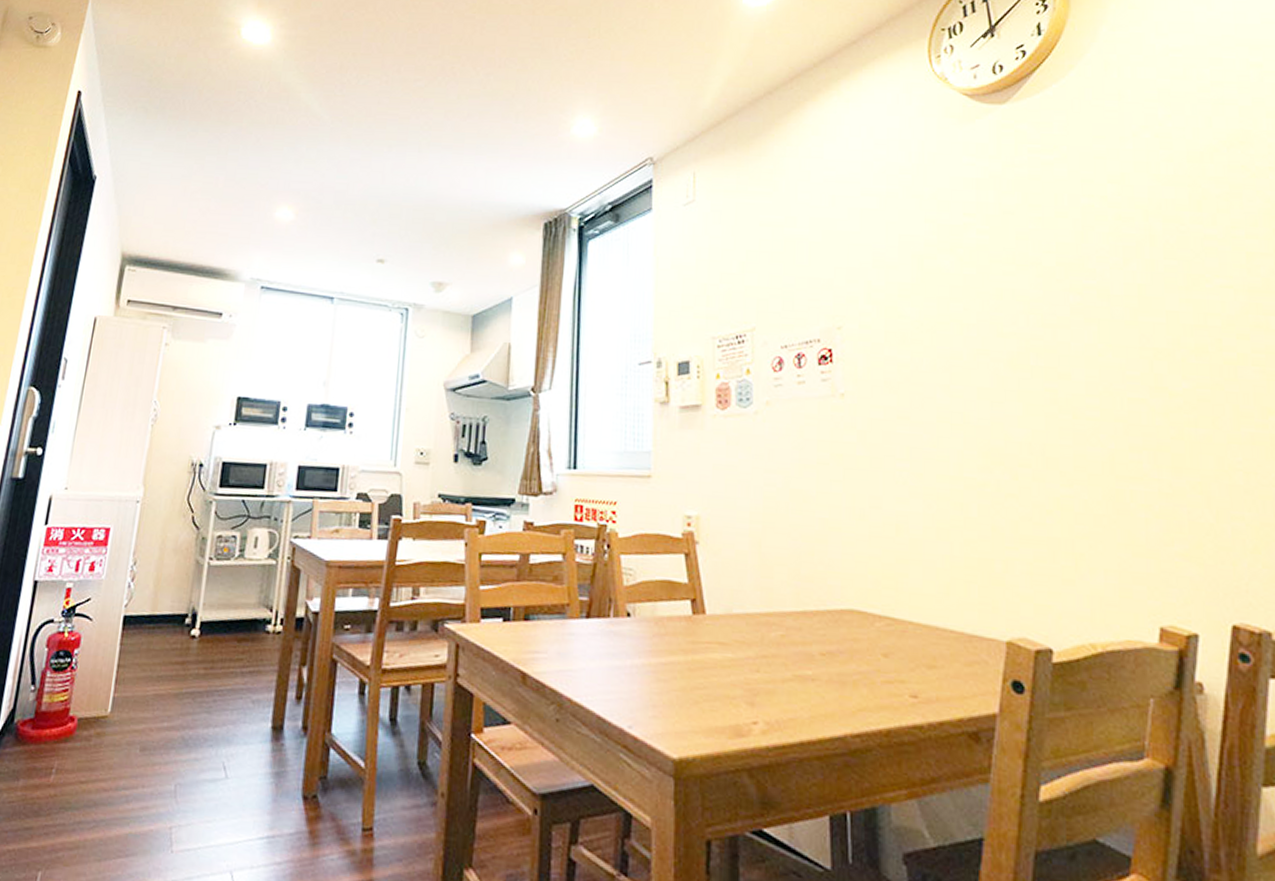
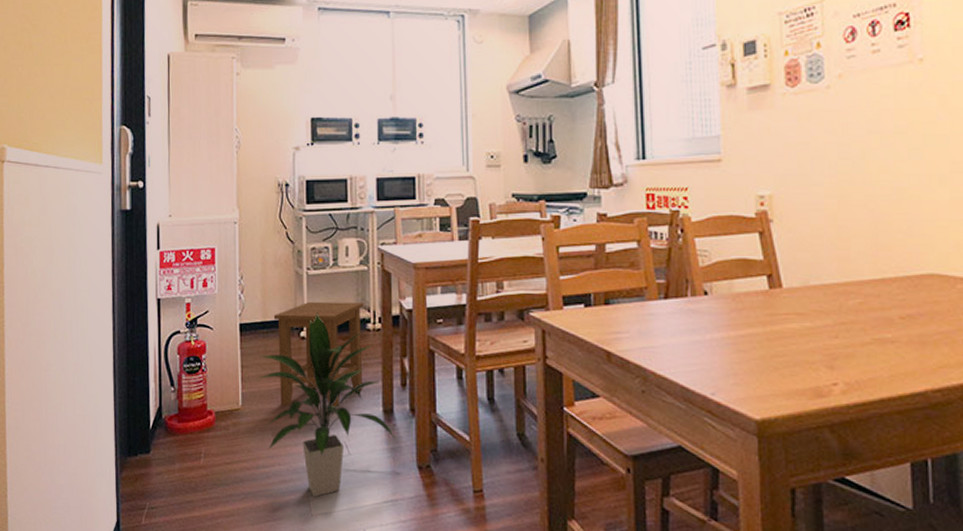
indoor plant: none [132,608,282,829] -> present [257,312,396,497]
stool: none [156,596,267,721] -> present [273,301,364,408]

